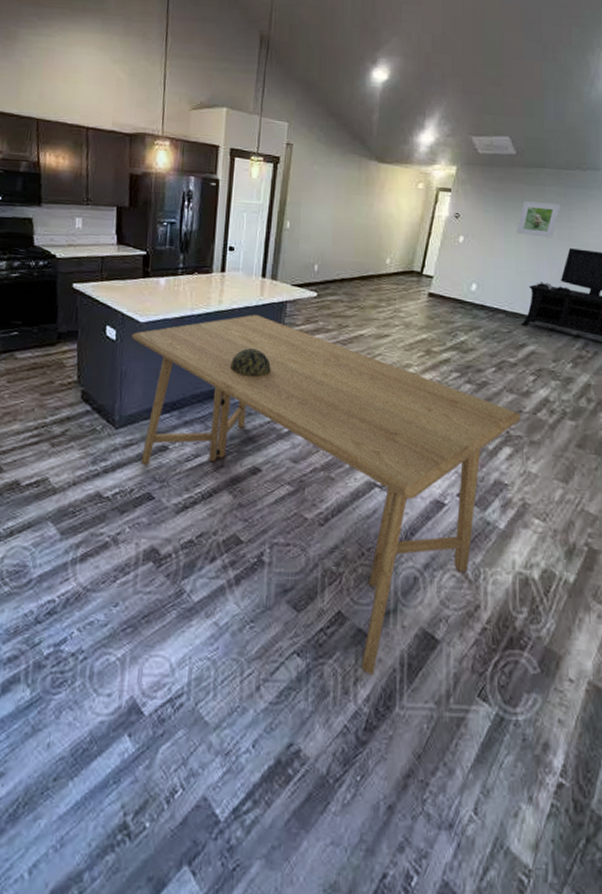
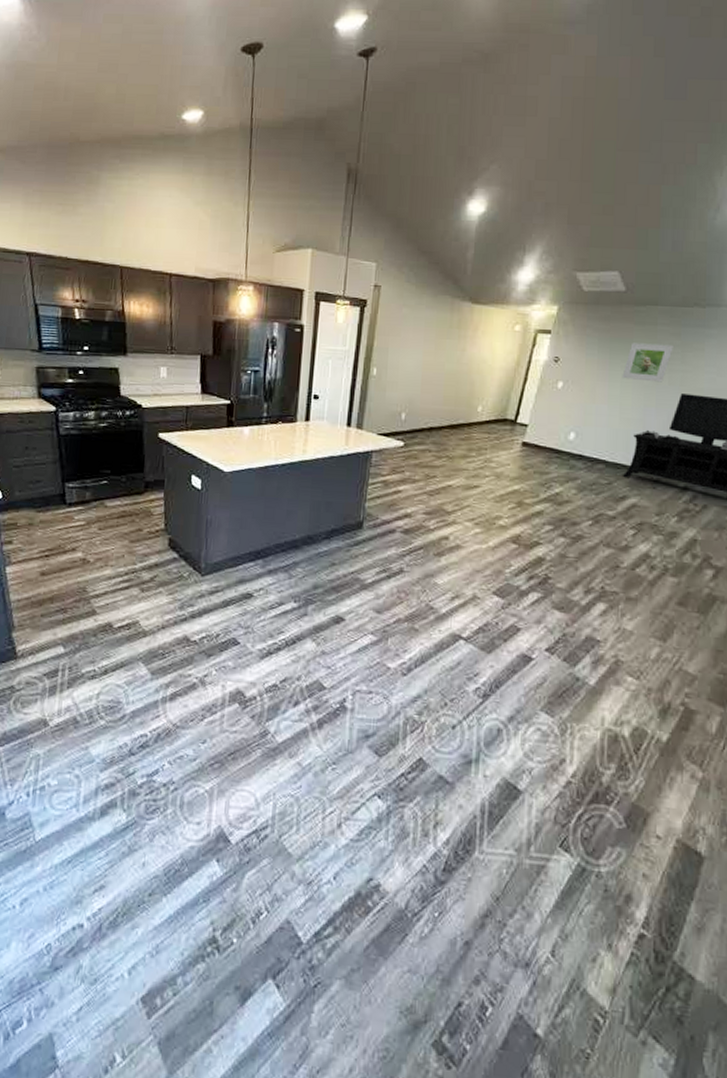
dining table: present [131,314,522,674] -> none [216,464,619,820]
decorative bowl: present [229,348,271,378] -> none [313,498,355,528]

